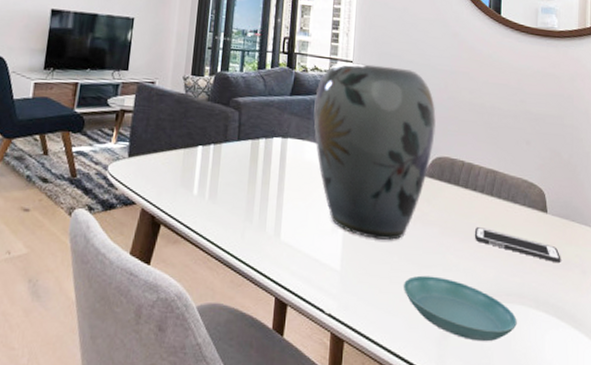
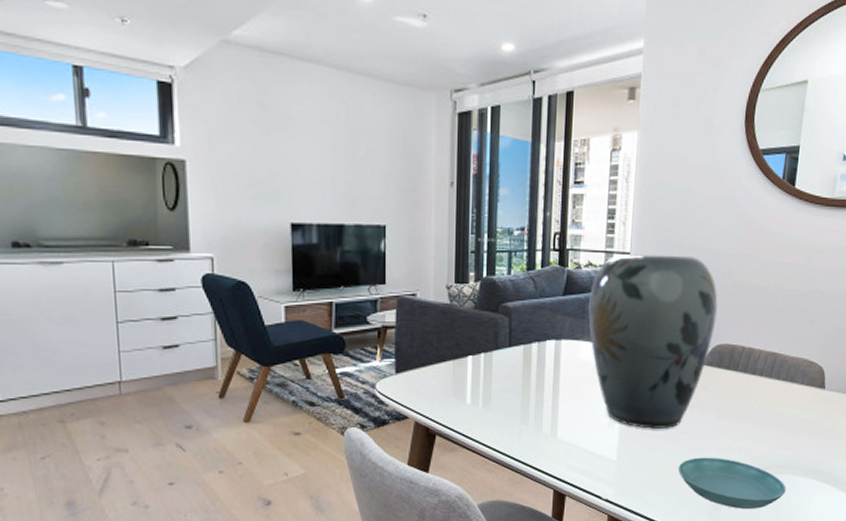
cell phone: present [474,227,561,264] -> none [750,409,834,435]

